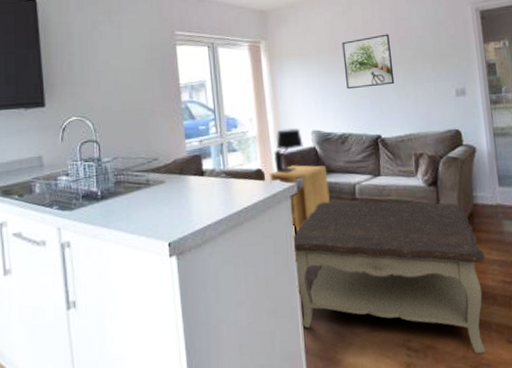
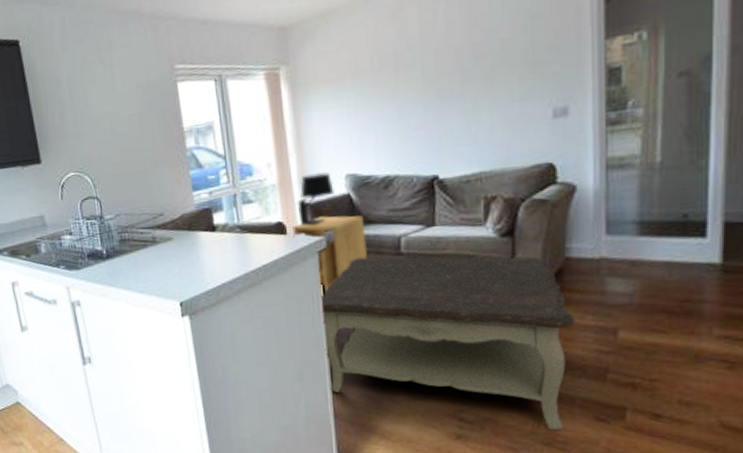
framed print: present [342,34,395,90] -> none [389,40,462,120]

